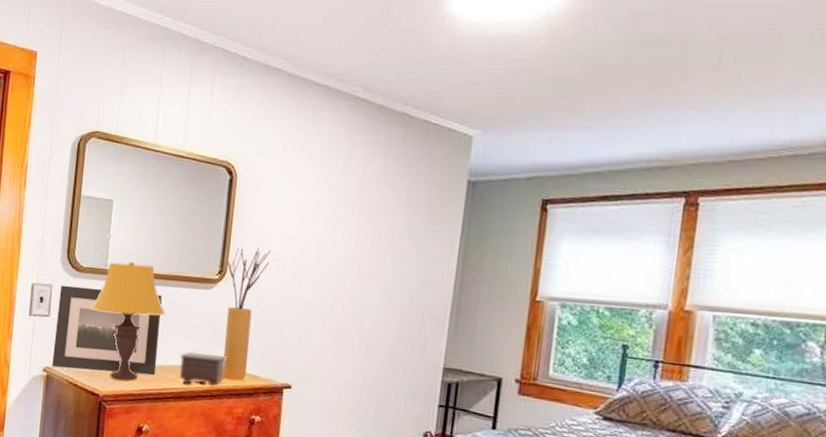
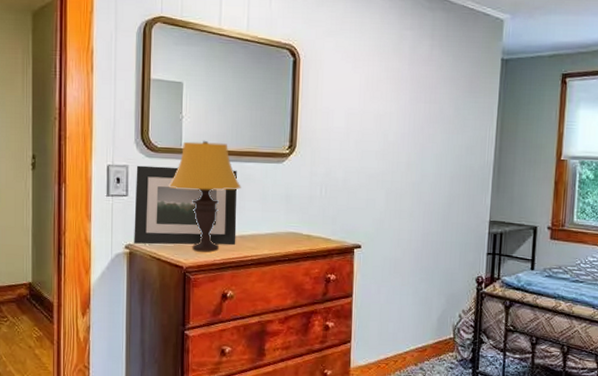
jewelry box: present [179,351,228,388] -> none [258,220,302,253]
vase: present [223,247,271,381] -> none [296,122,336,244]

